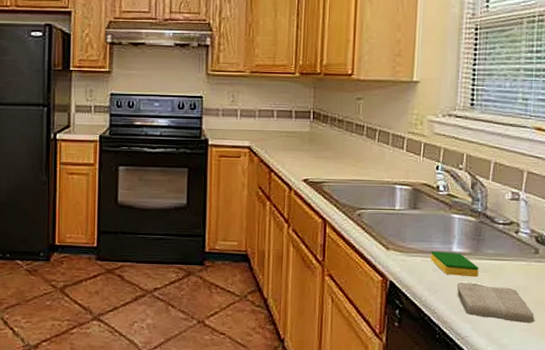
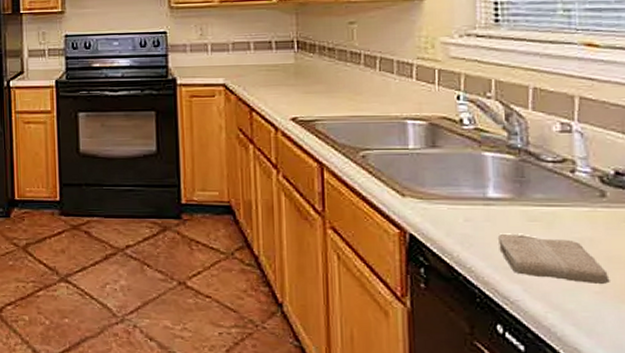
dish sponge: present [430,251,479,277] -> none [459,197,526,228]

